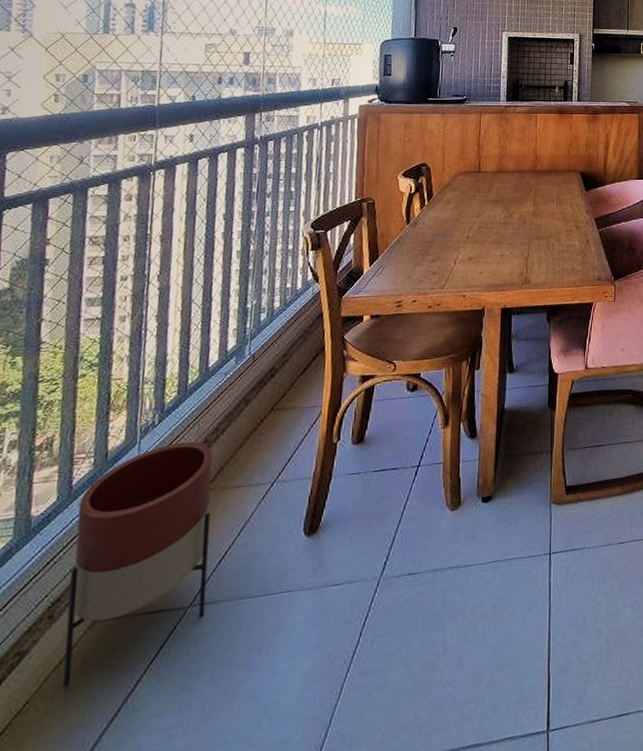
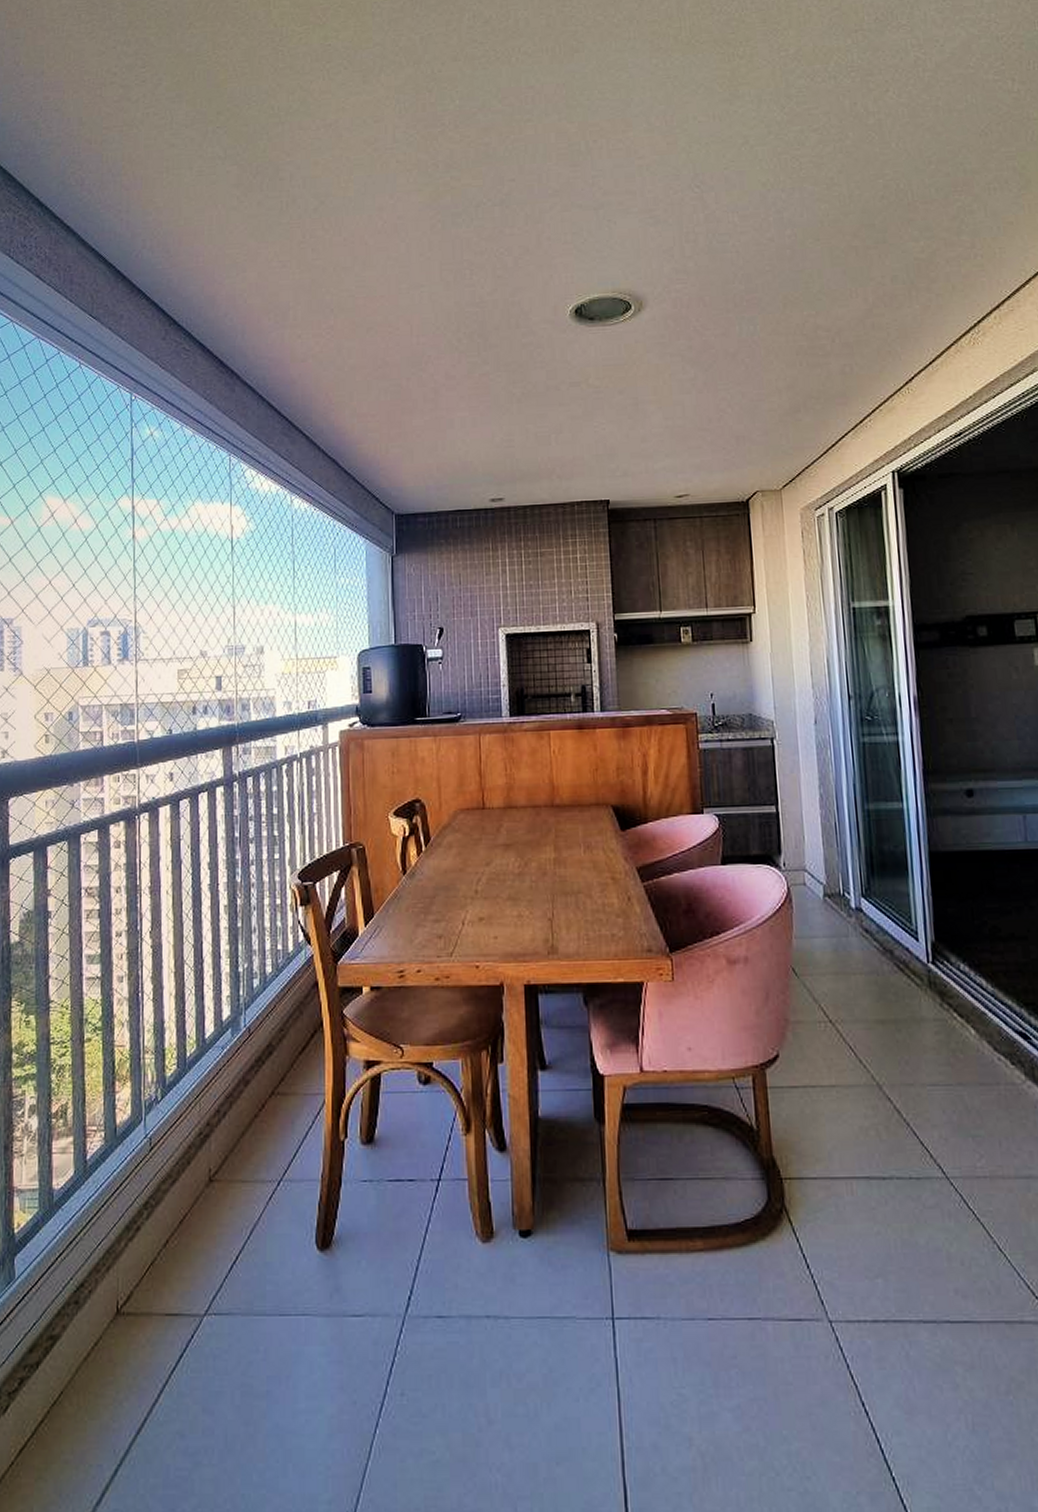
planter: present [62,441,213,688] -> none [91,1123,221,1384]

